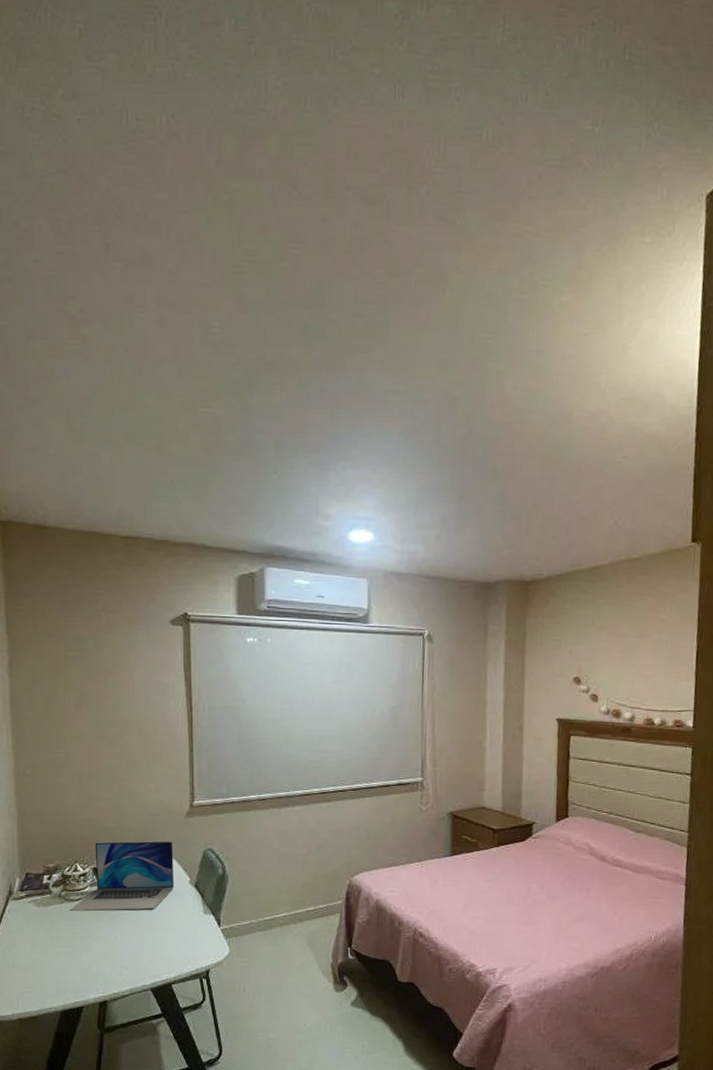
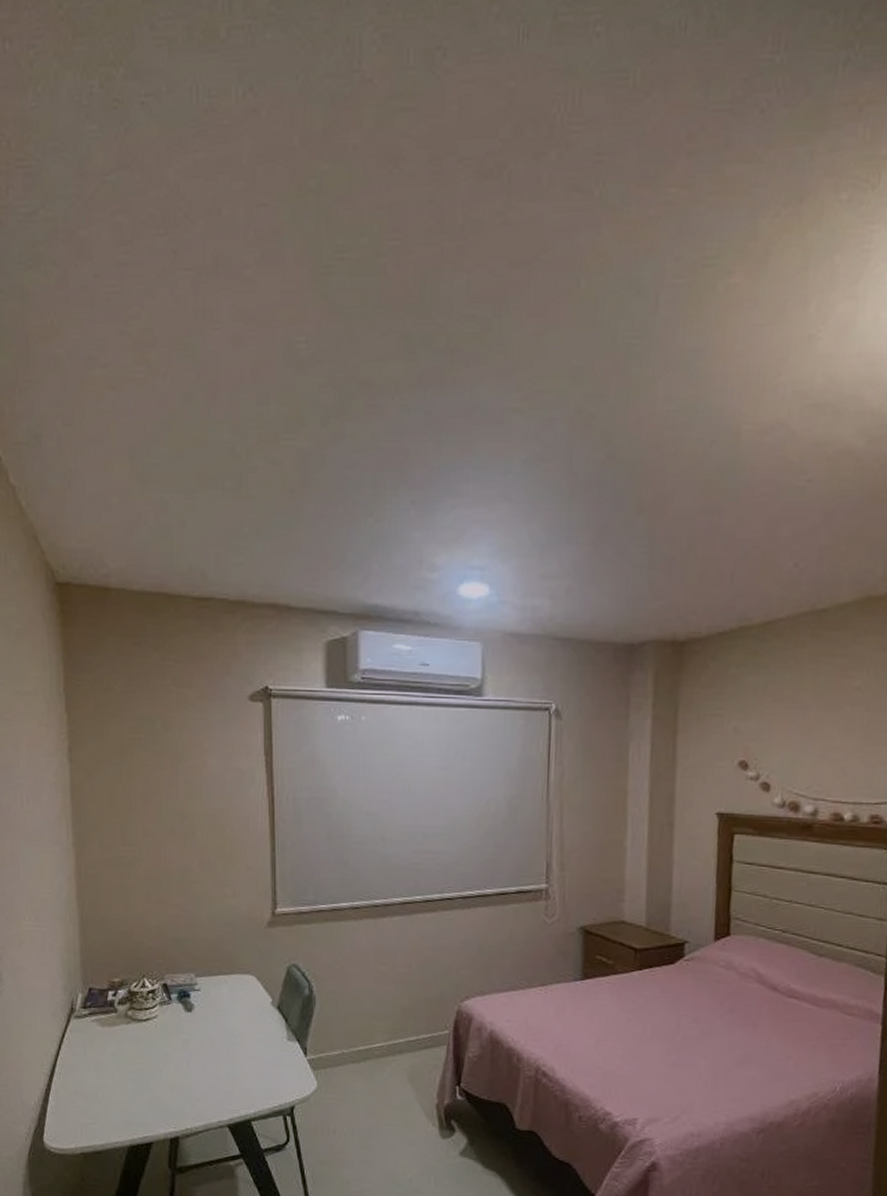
laptop: present [70,841,175,911] -> none [137,954,254,1034]

